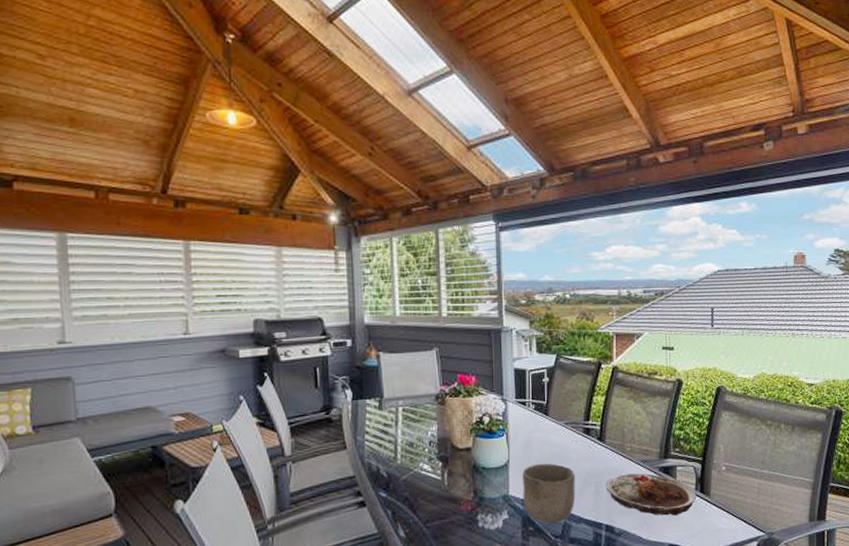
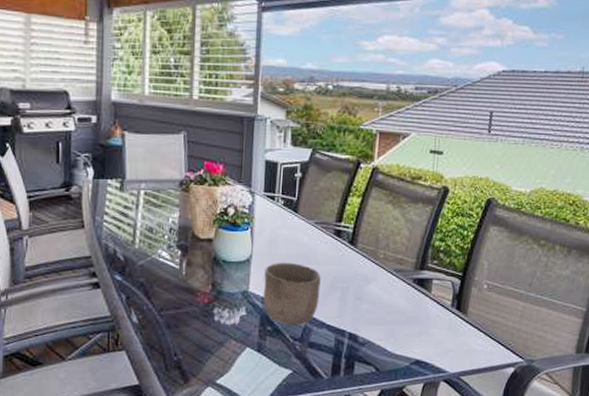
plate: present [605,473,696,516] -> none [352,282,451,331]

